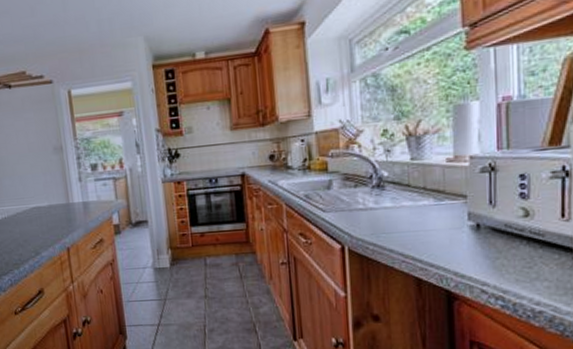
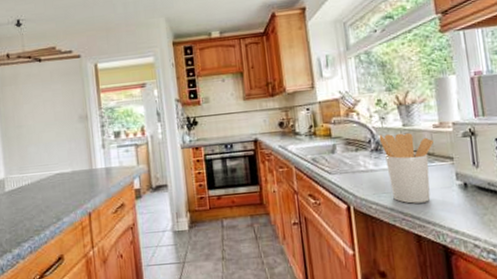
utensil holder: none [382,167,445,245] -> present [379,132,434,204]

